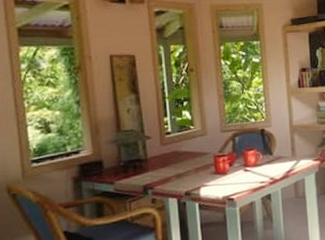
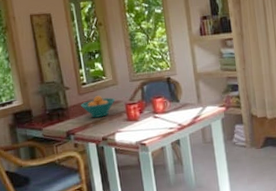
fruit bowl: none [163,146,203,171] -> present [81,95,116,118]

